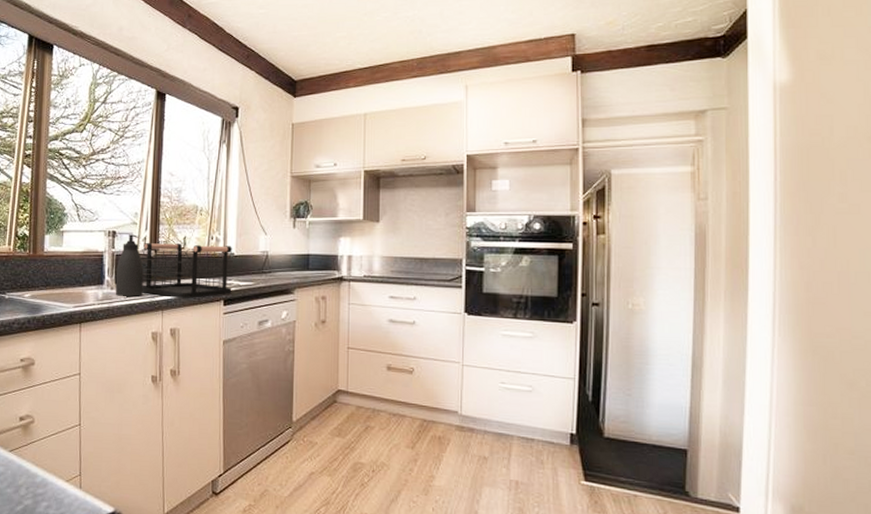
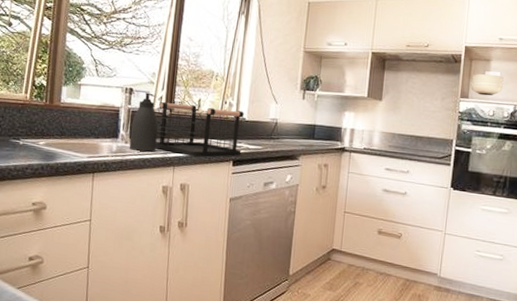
bowl: none [477,183,513,207] -> present [470,73,504,96]

